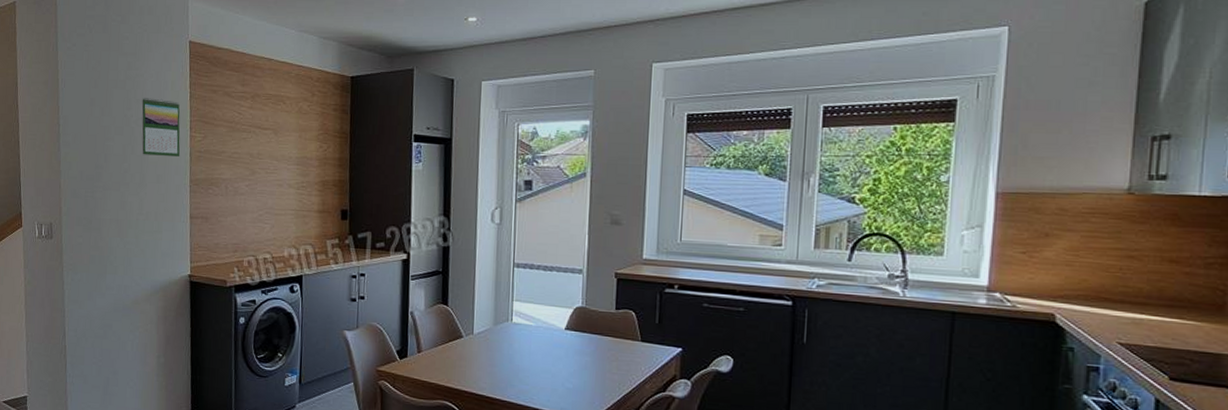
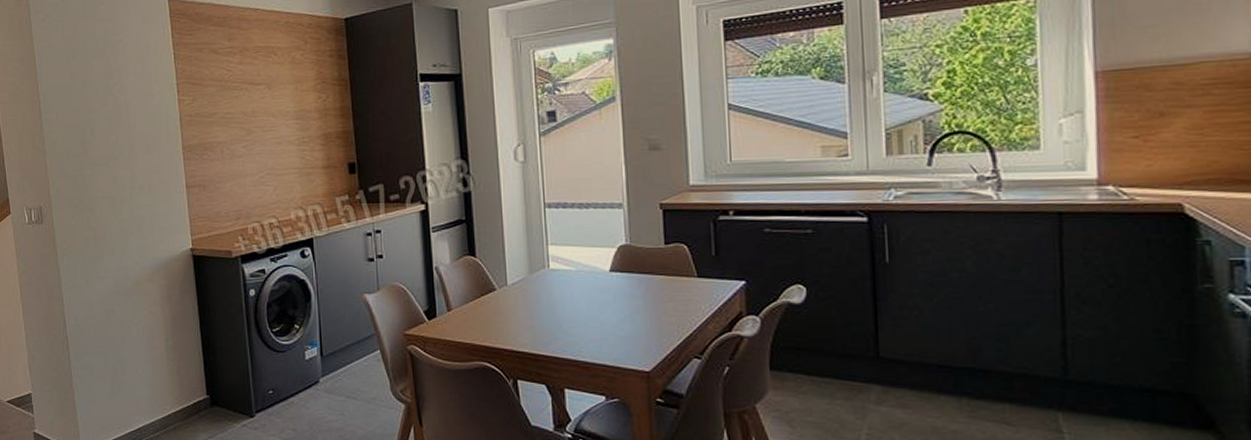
calendar: present [141,98,180,156] -> none [124,63,170,125]

